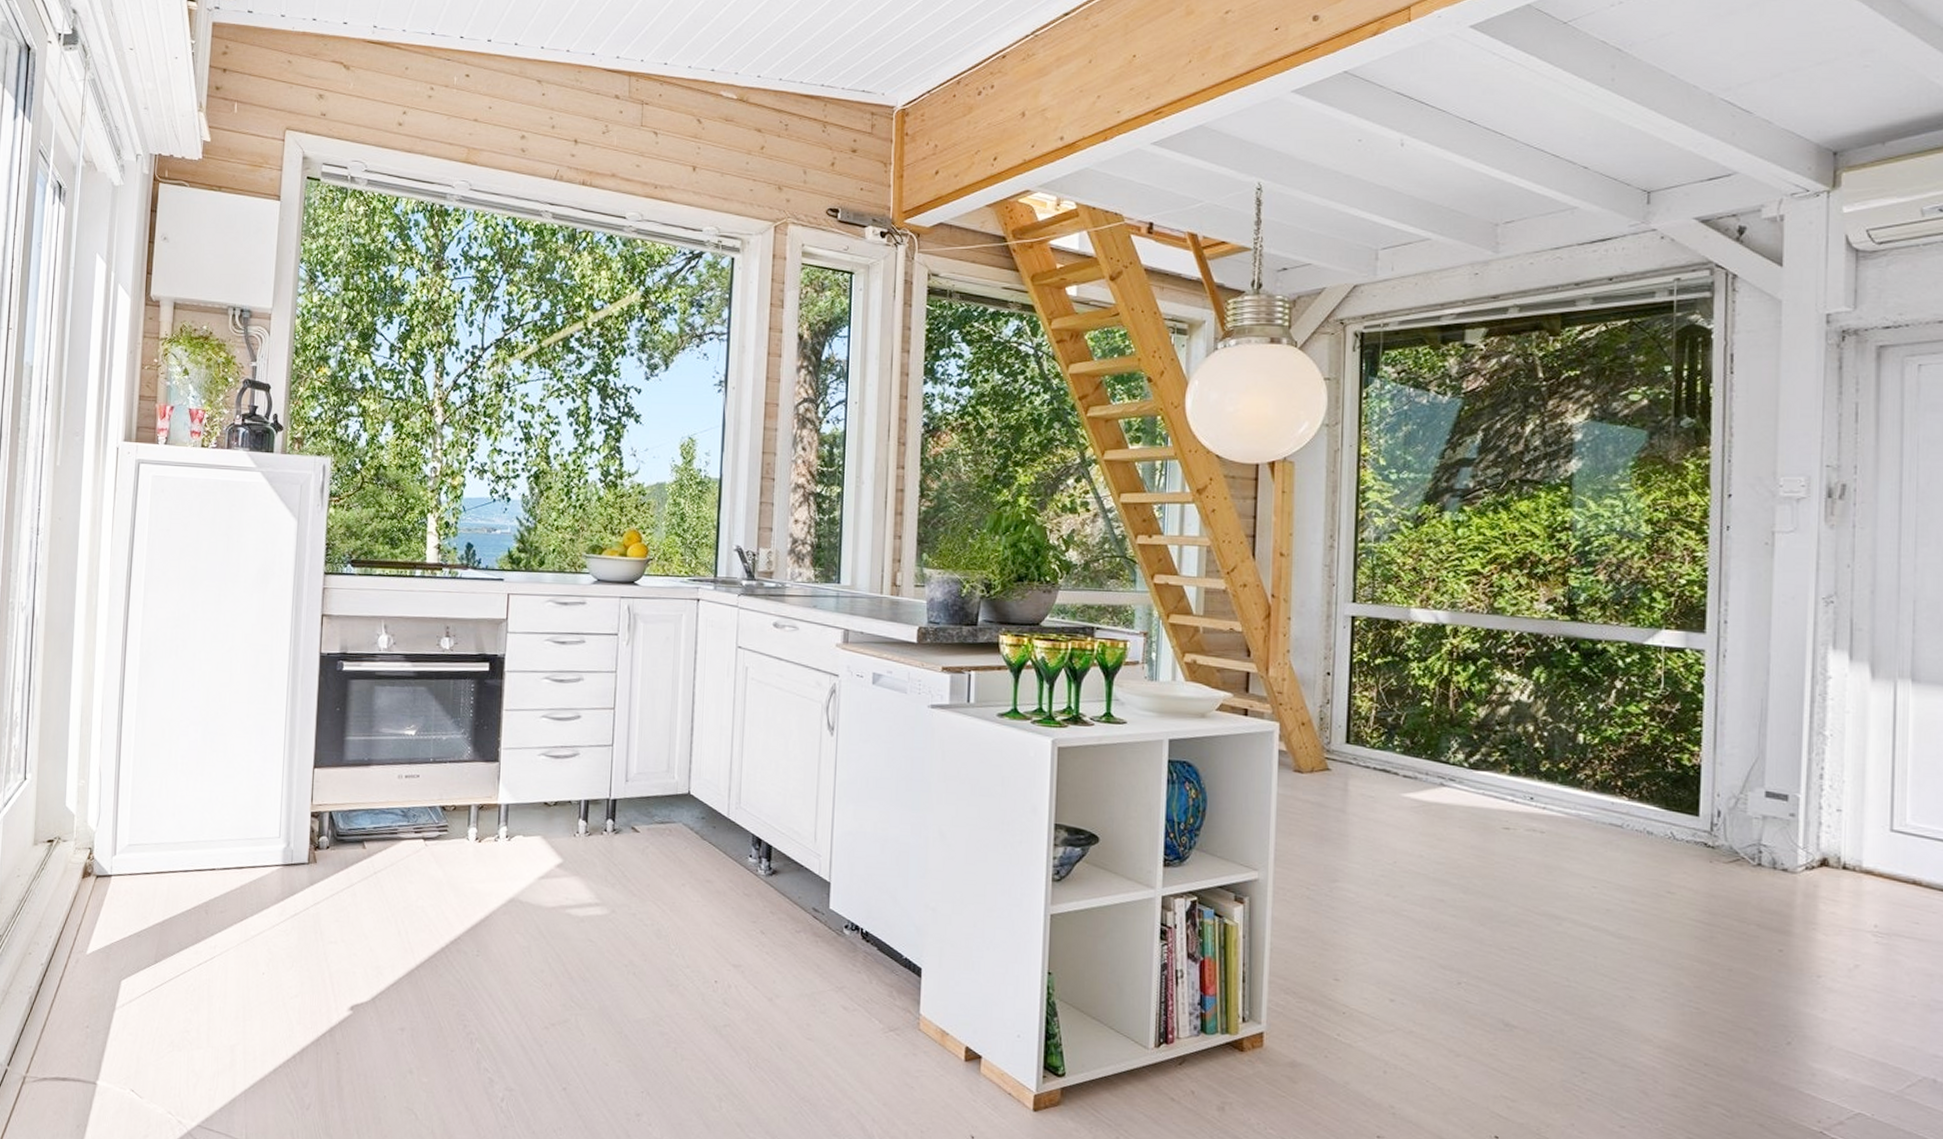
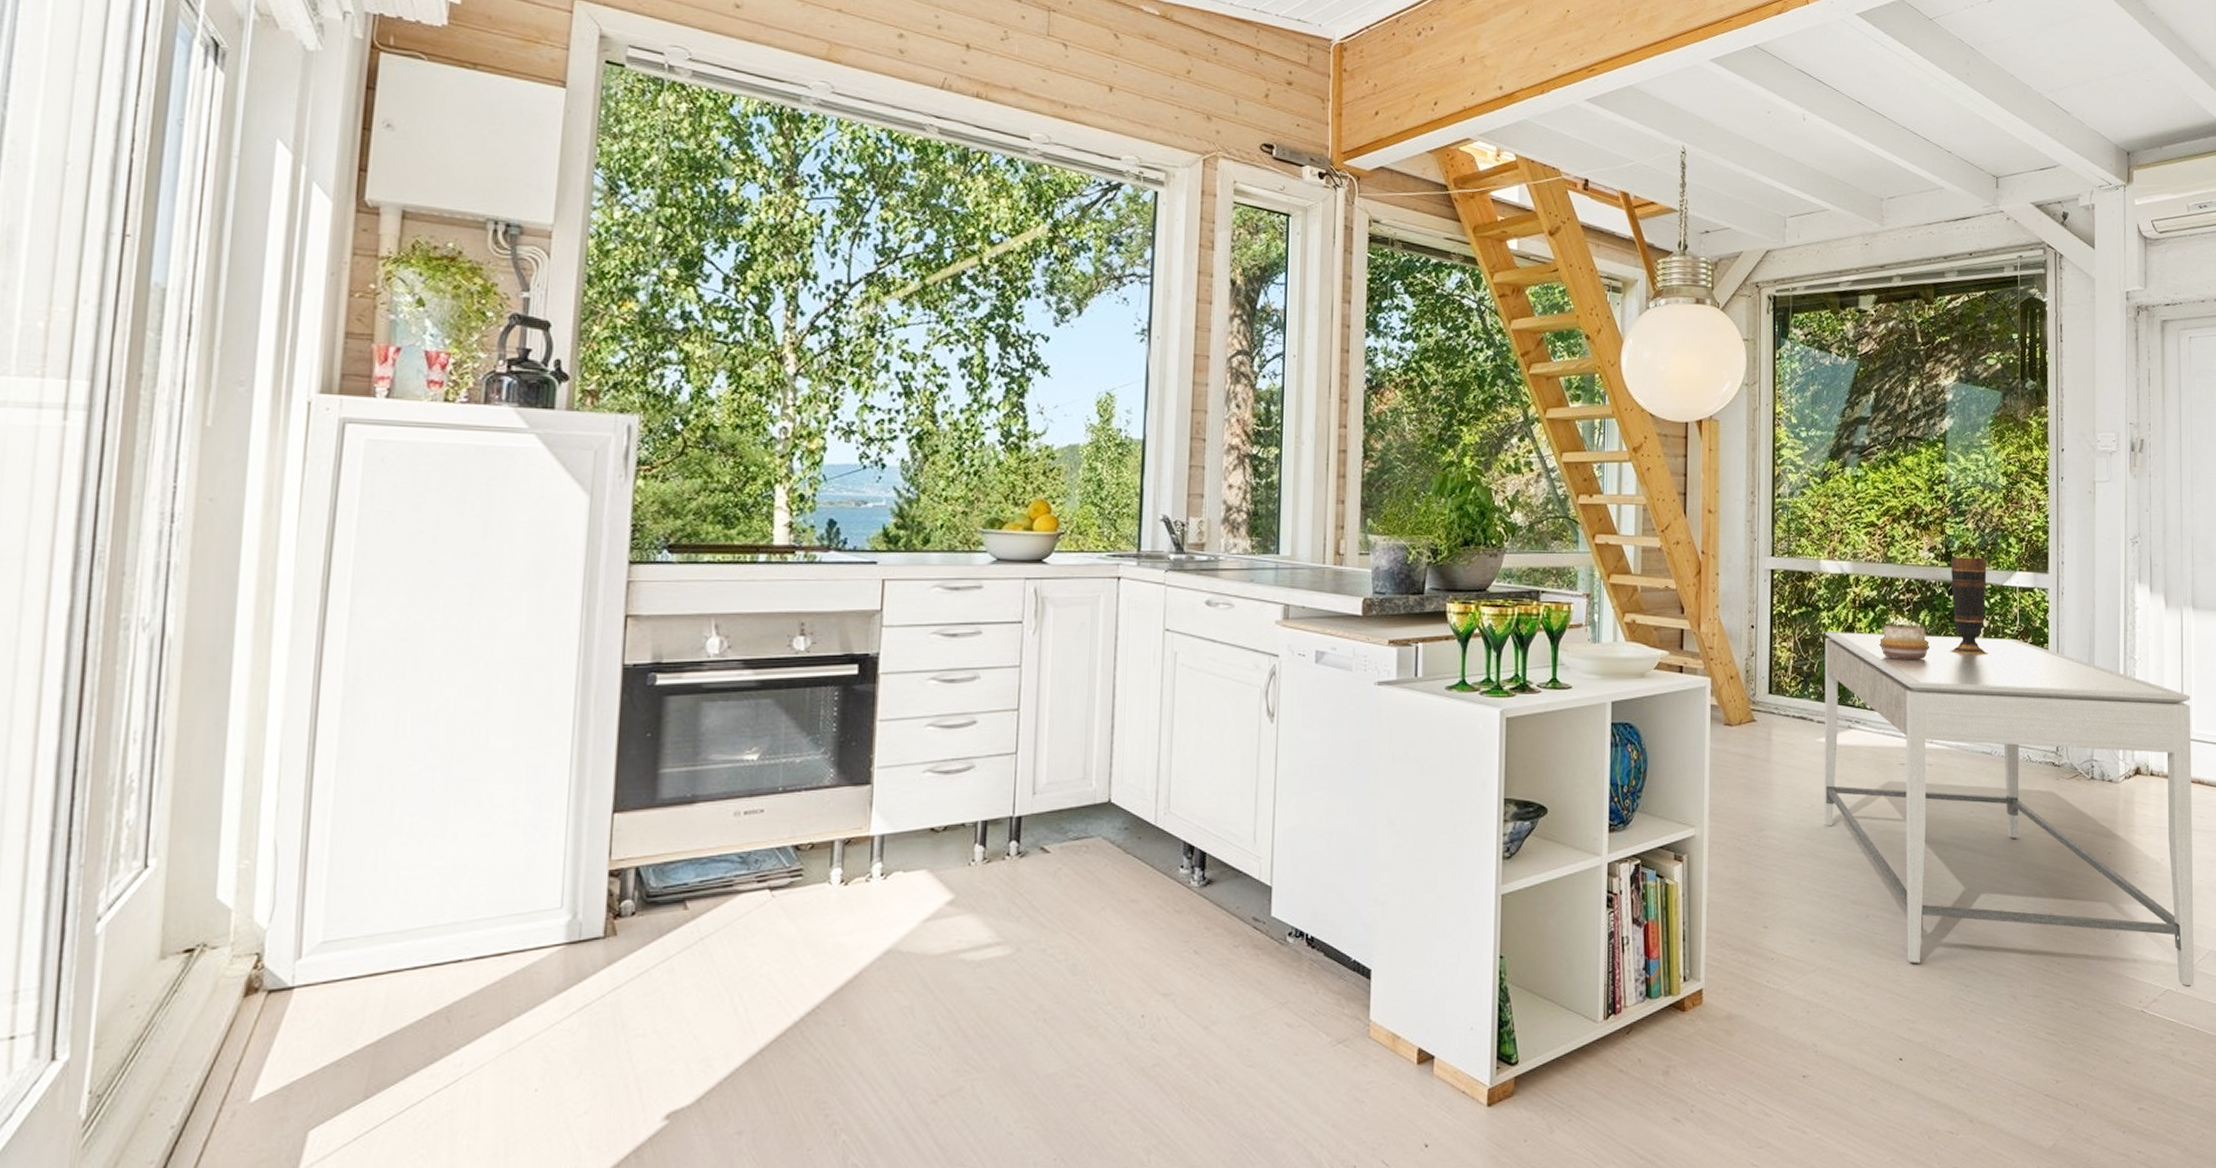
dining table: none [1408,683,1906,1116] -> present [1824,632,2195,988]
decorative bowl: none [1481,679,1545,719] -> present [1879,624,1929,659]
vase: none [1571,610,1623,719] -> present [1950,557,1988,655]

